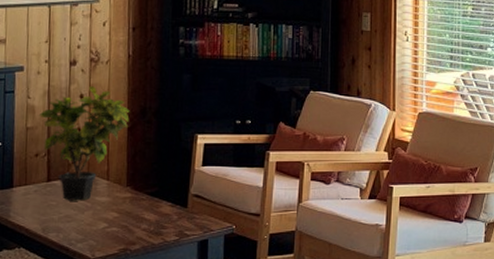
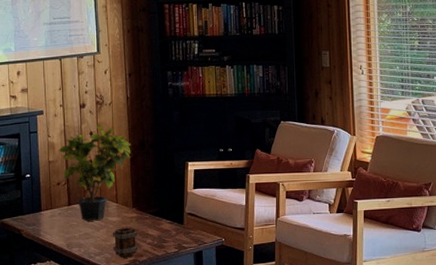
mug: none [99,210,131,246] -> present [112,228,139,258]

